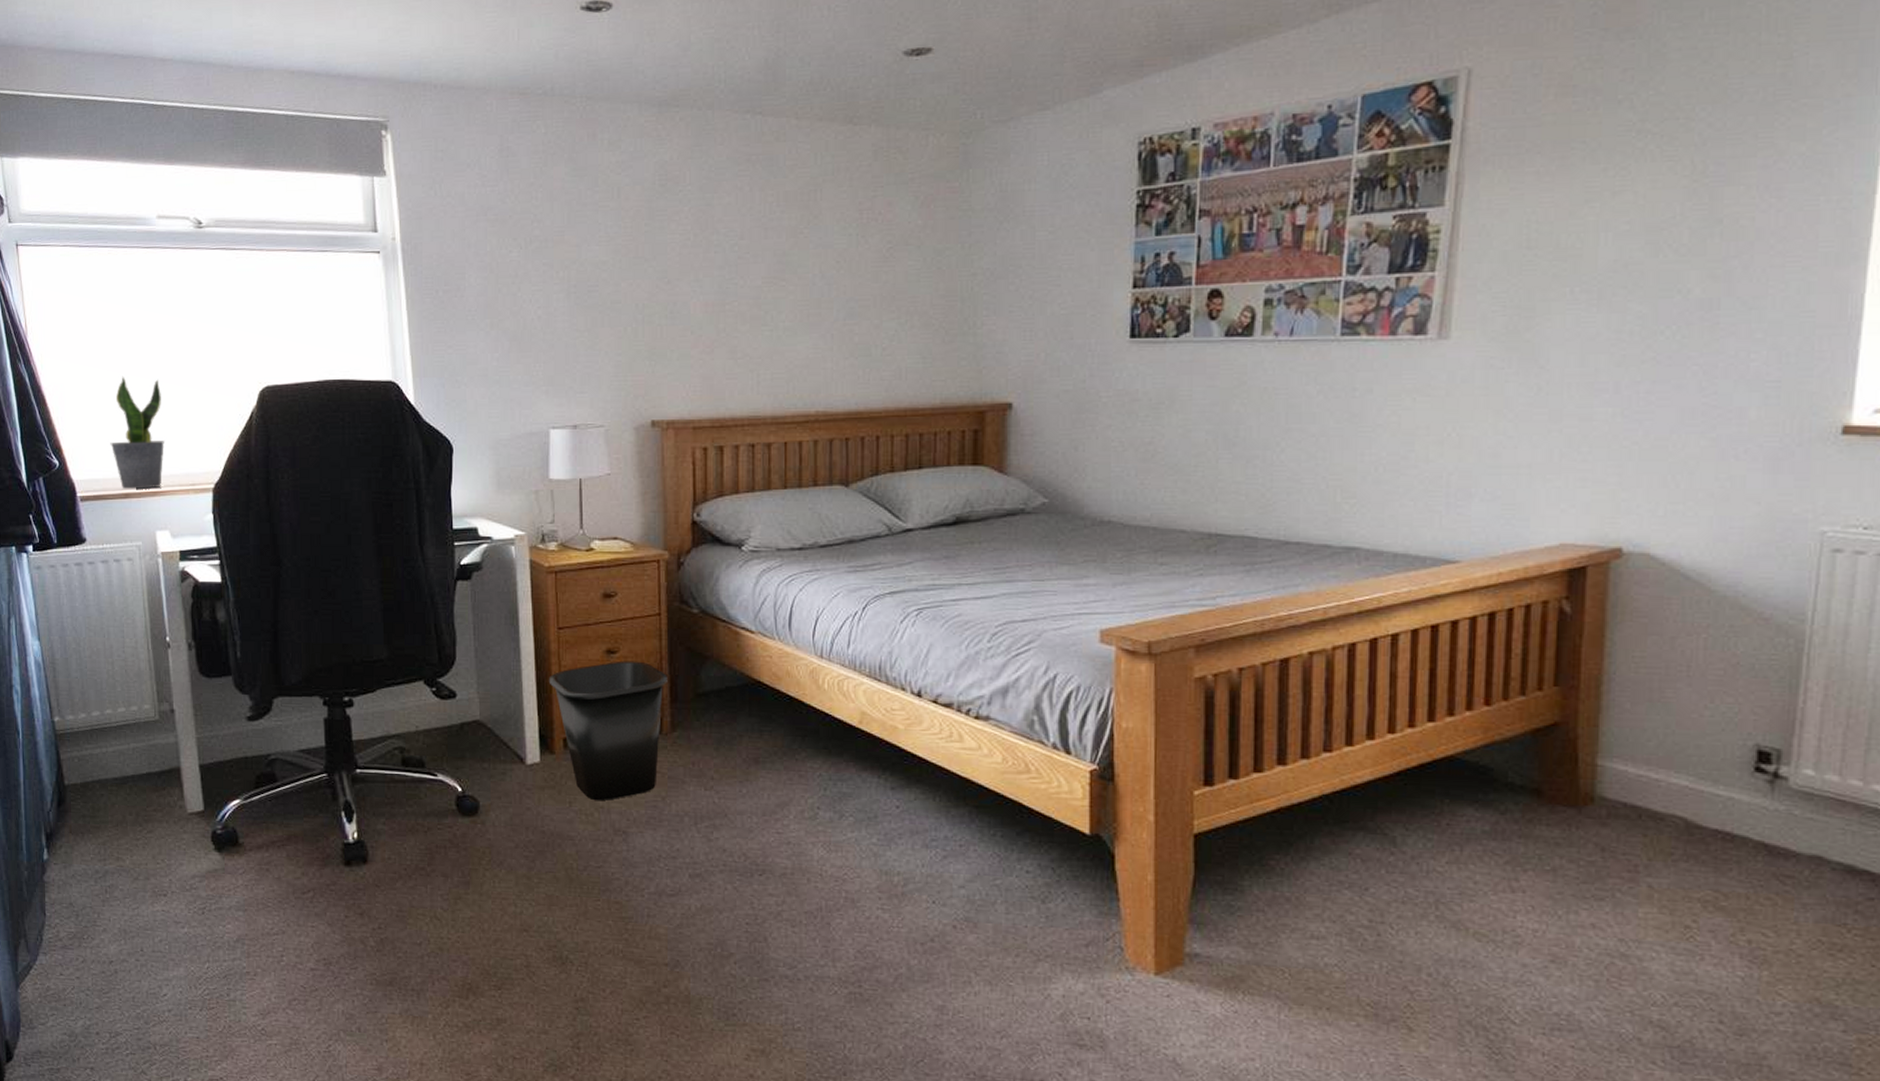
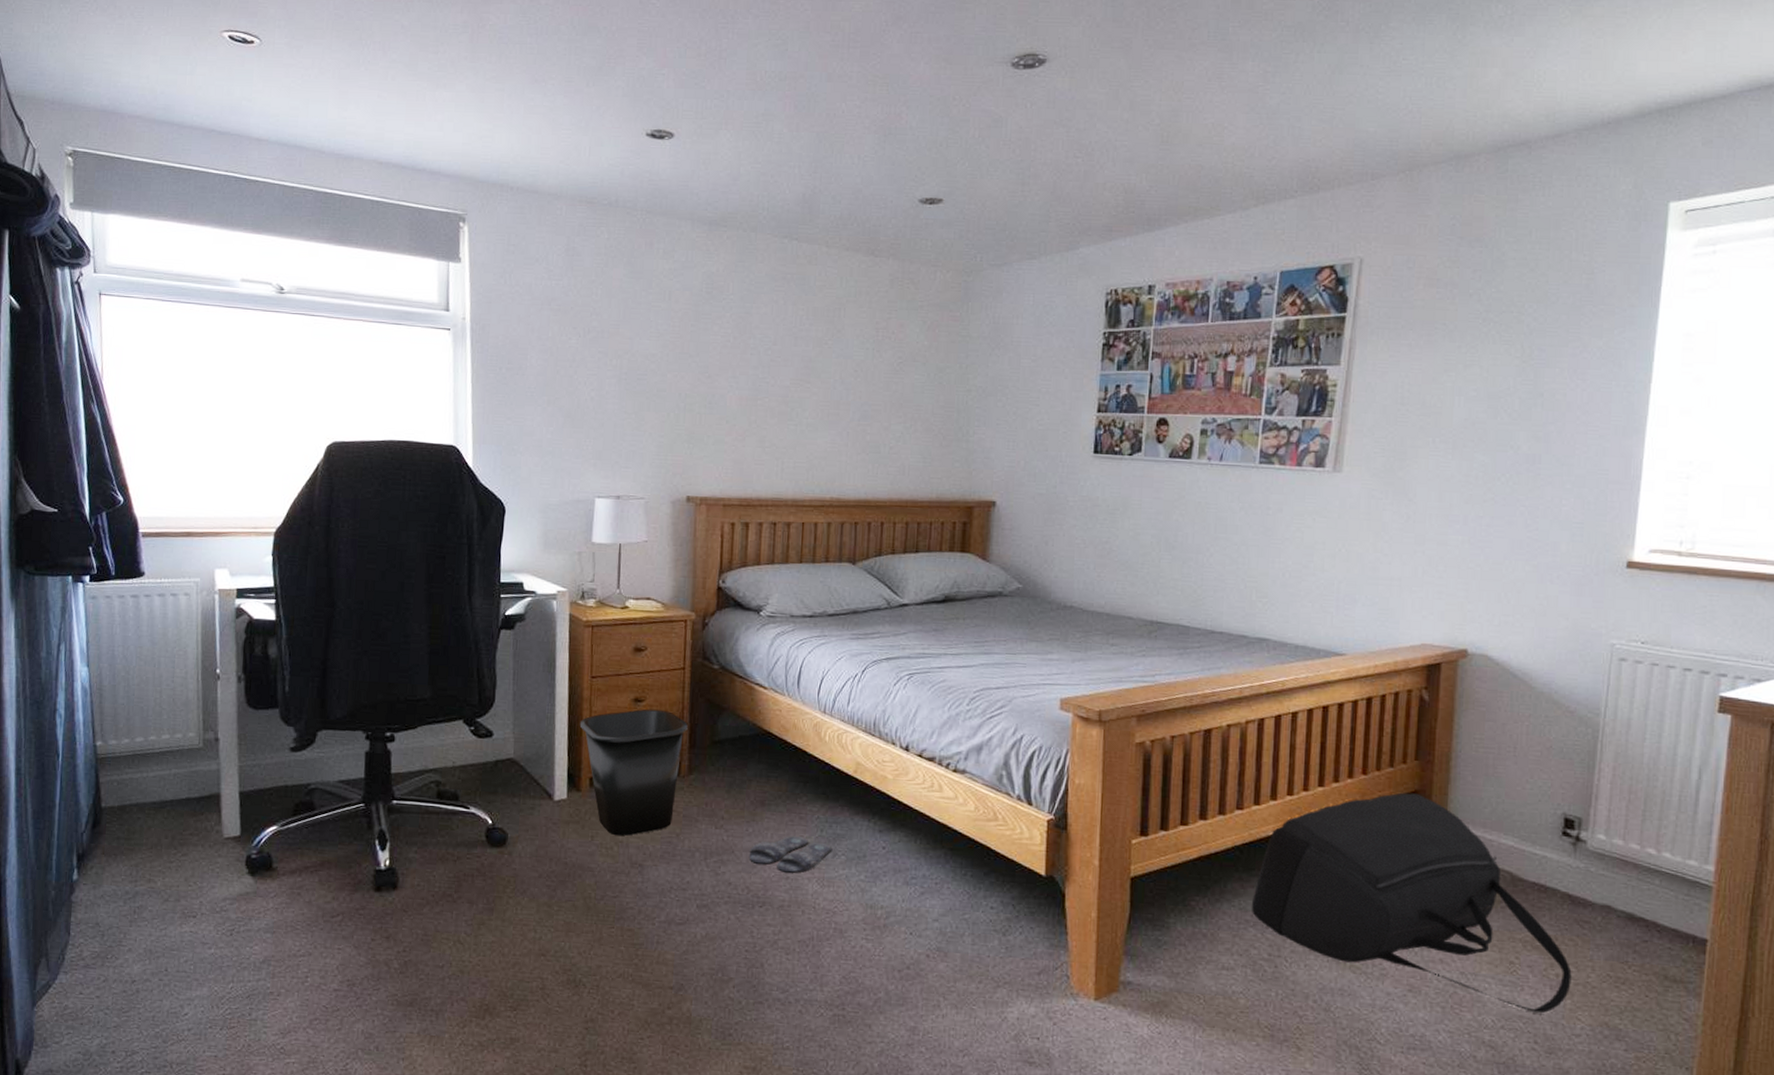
potted plant: present [110,376,164,489] -> none [176,423,231,529]
slippers: none [744,796,839,837] -> present [749,836,833,873]
duffel bag: none [1346,726,1769,988] -> present [1252,793,1572,1014]

